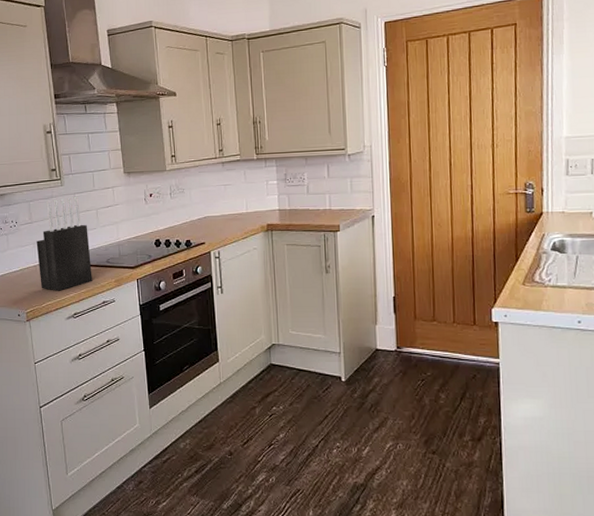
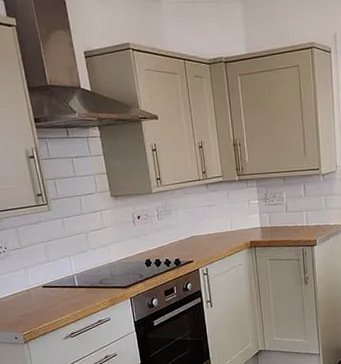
knife block: present [36,197,92,291] -> none [27,221,87,313]

